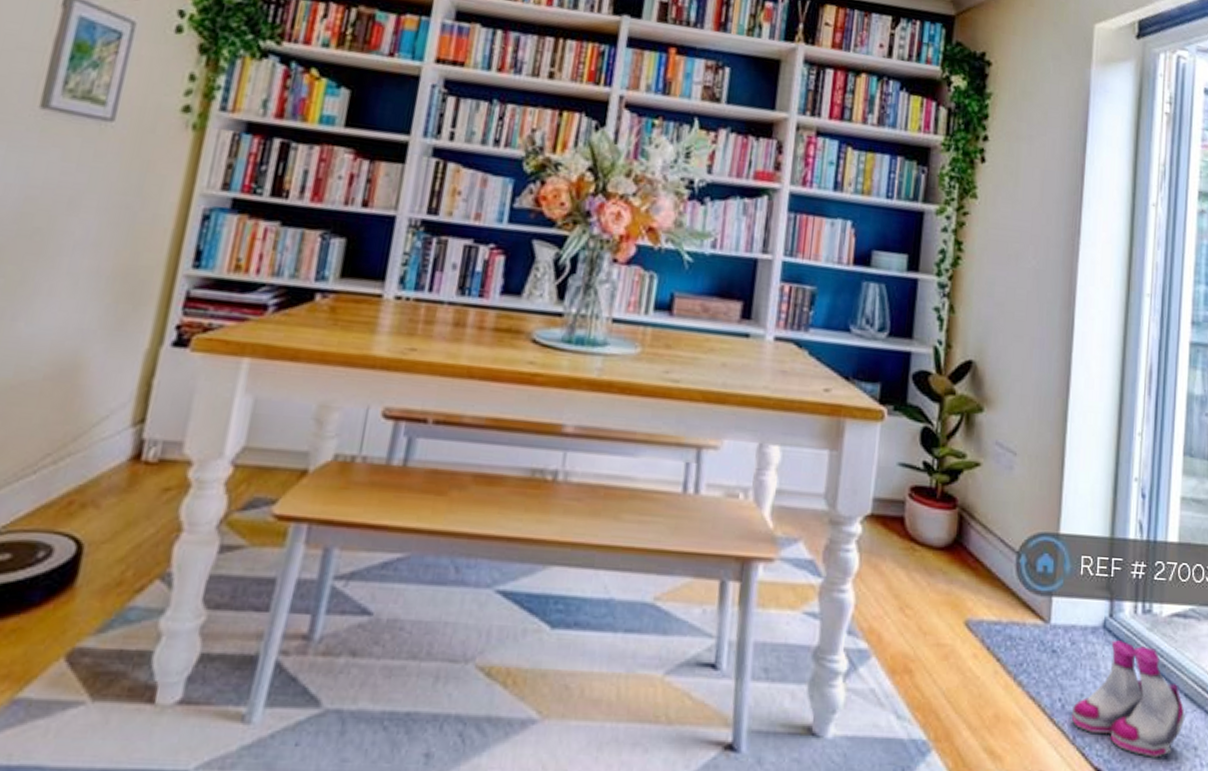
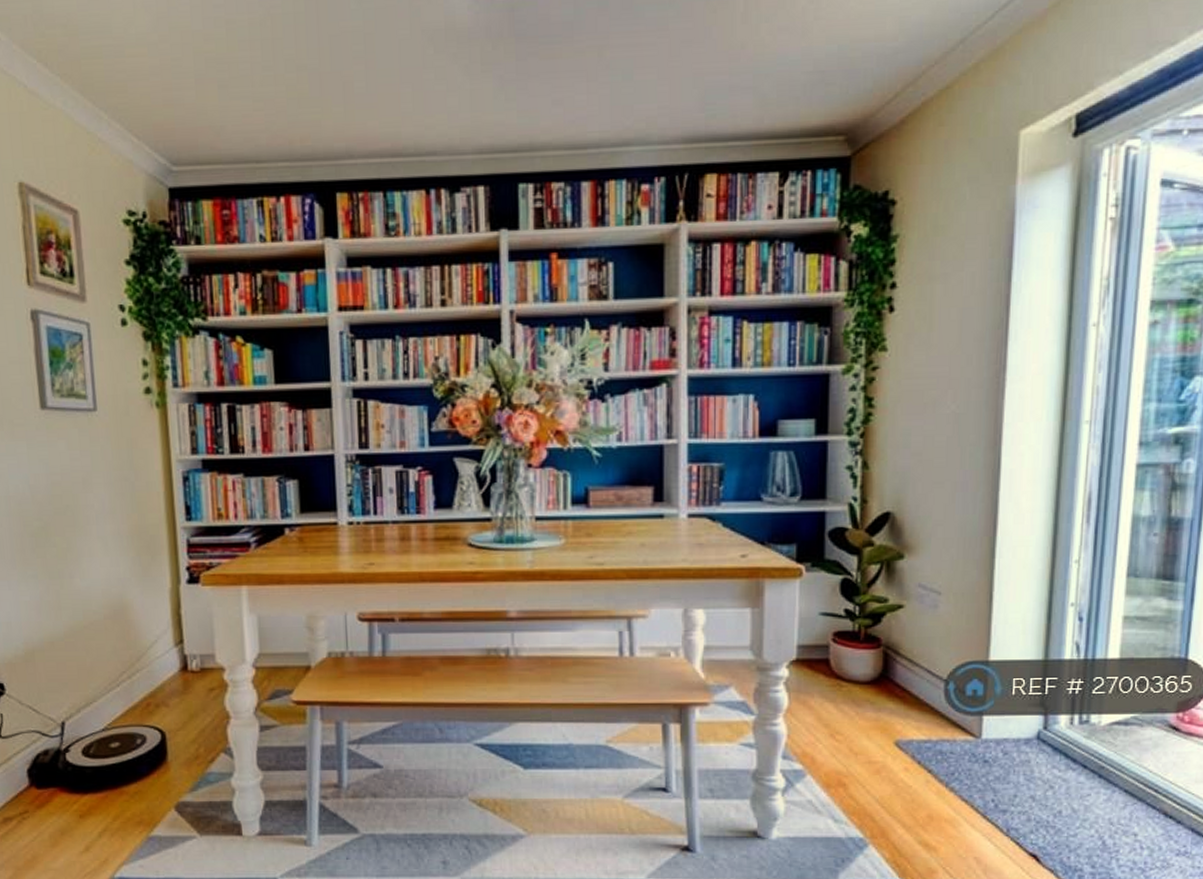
boots: present [1071,640,1185,758] -> none [1004,749,1125,844]

